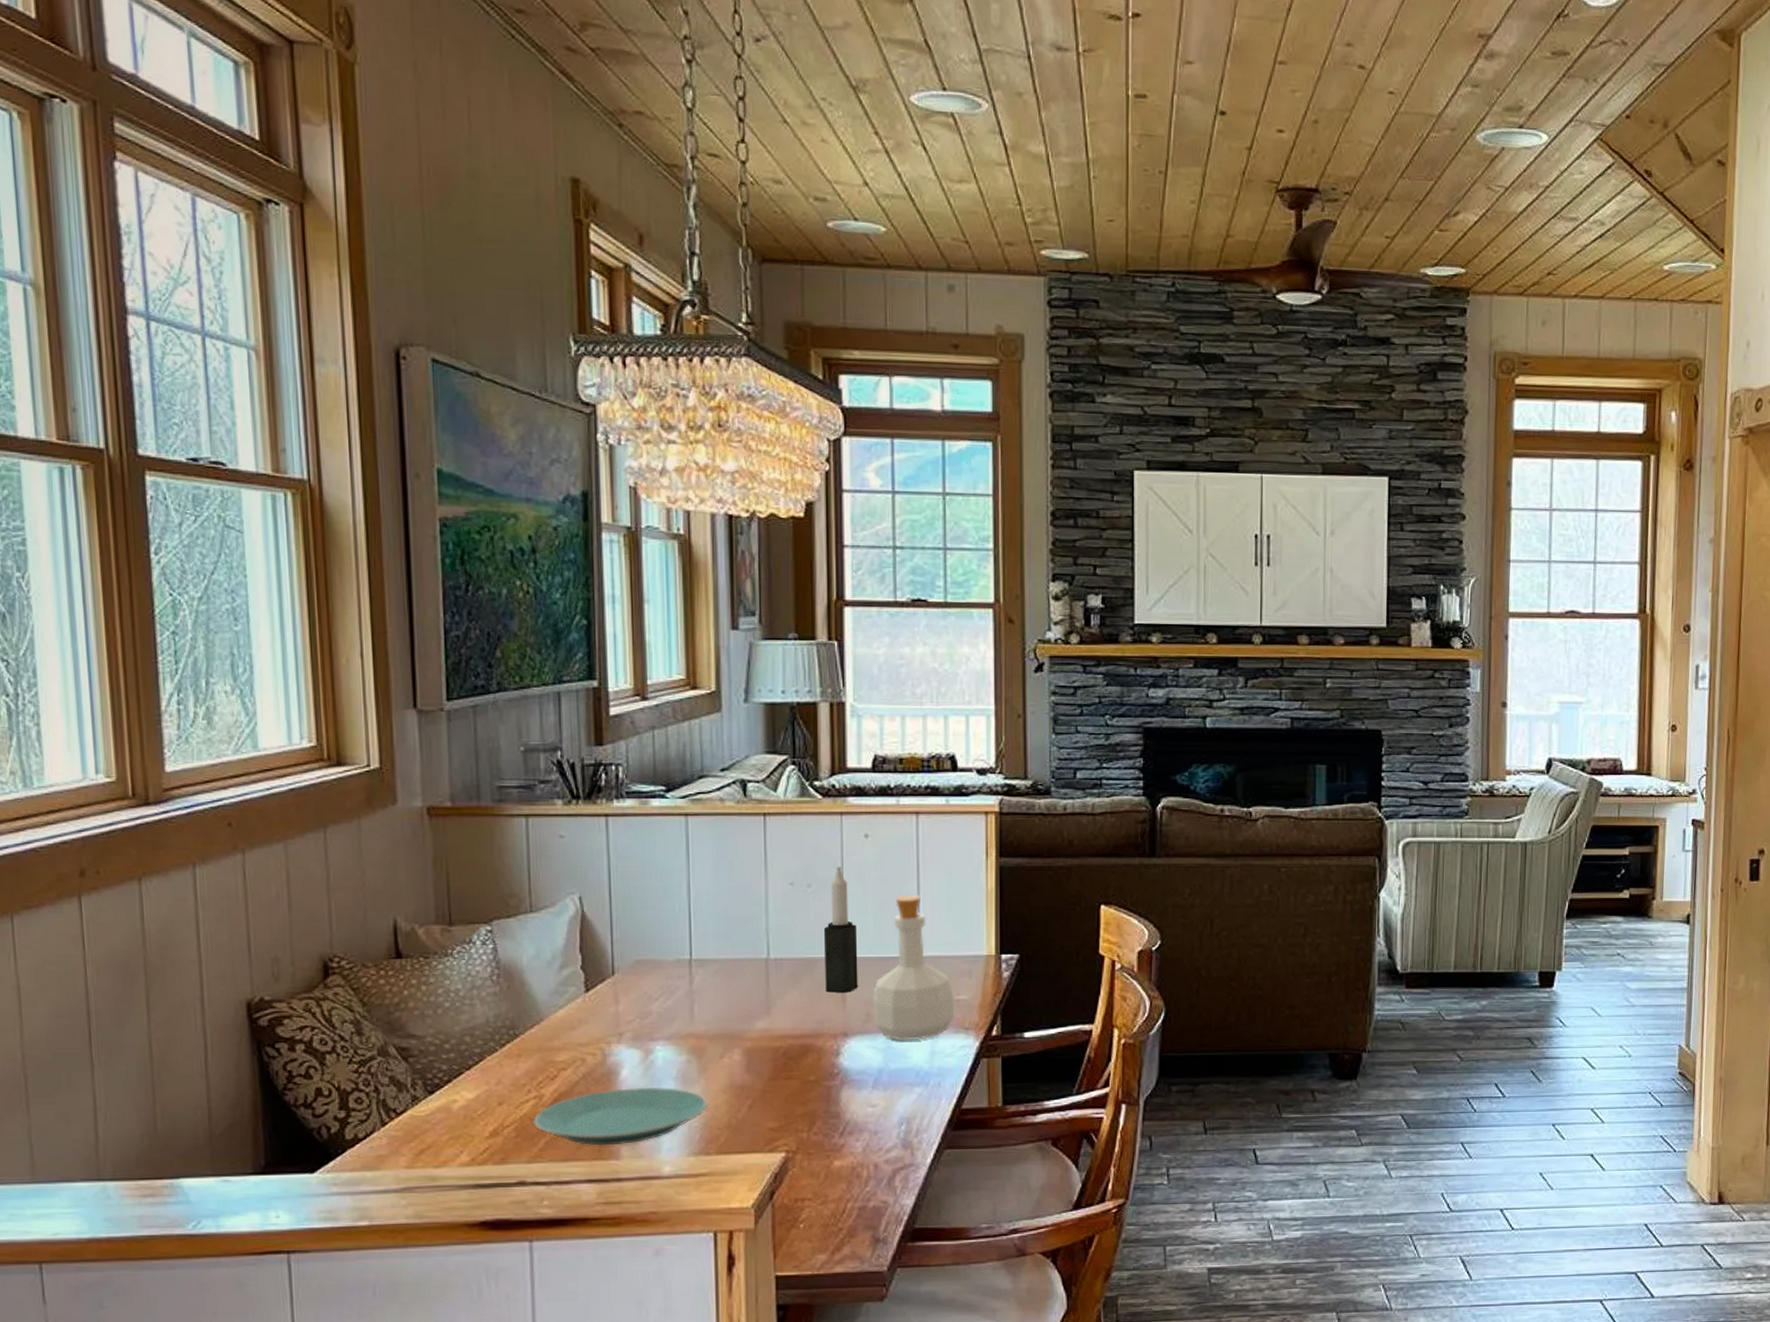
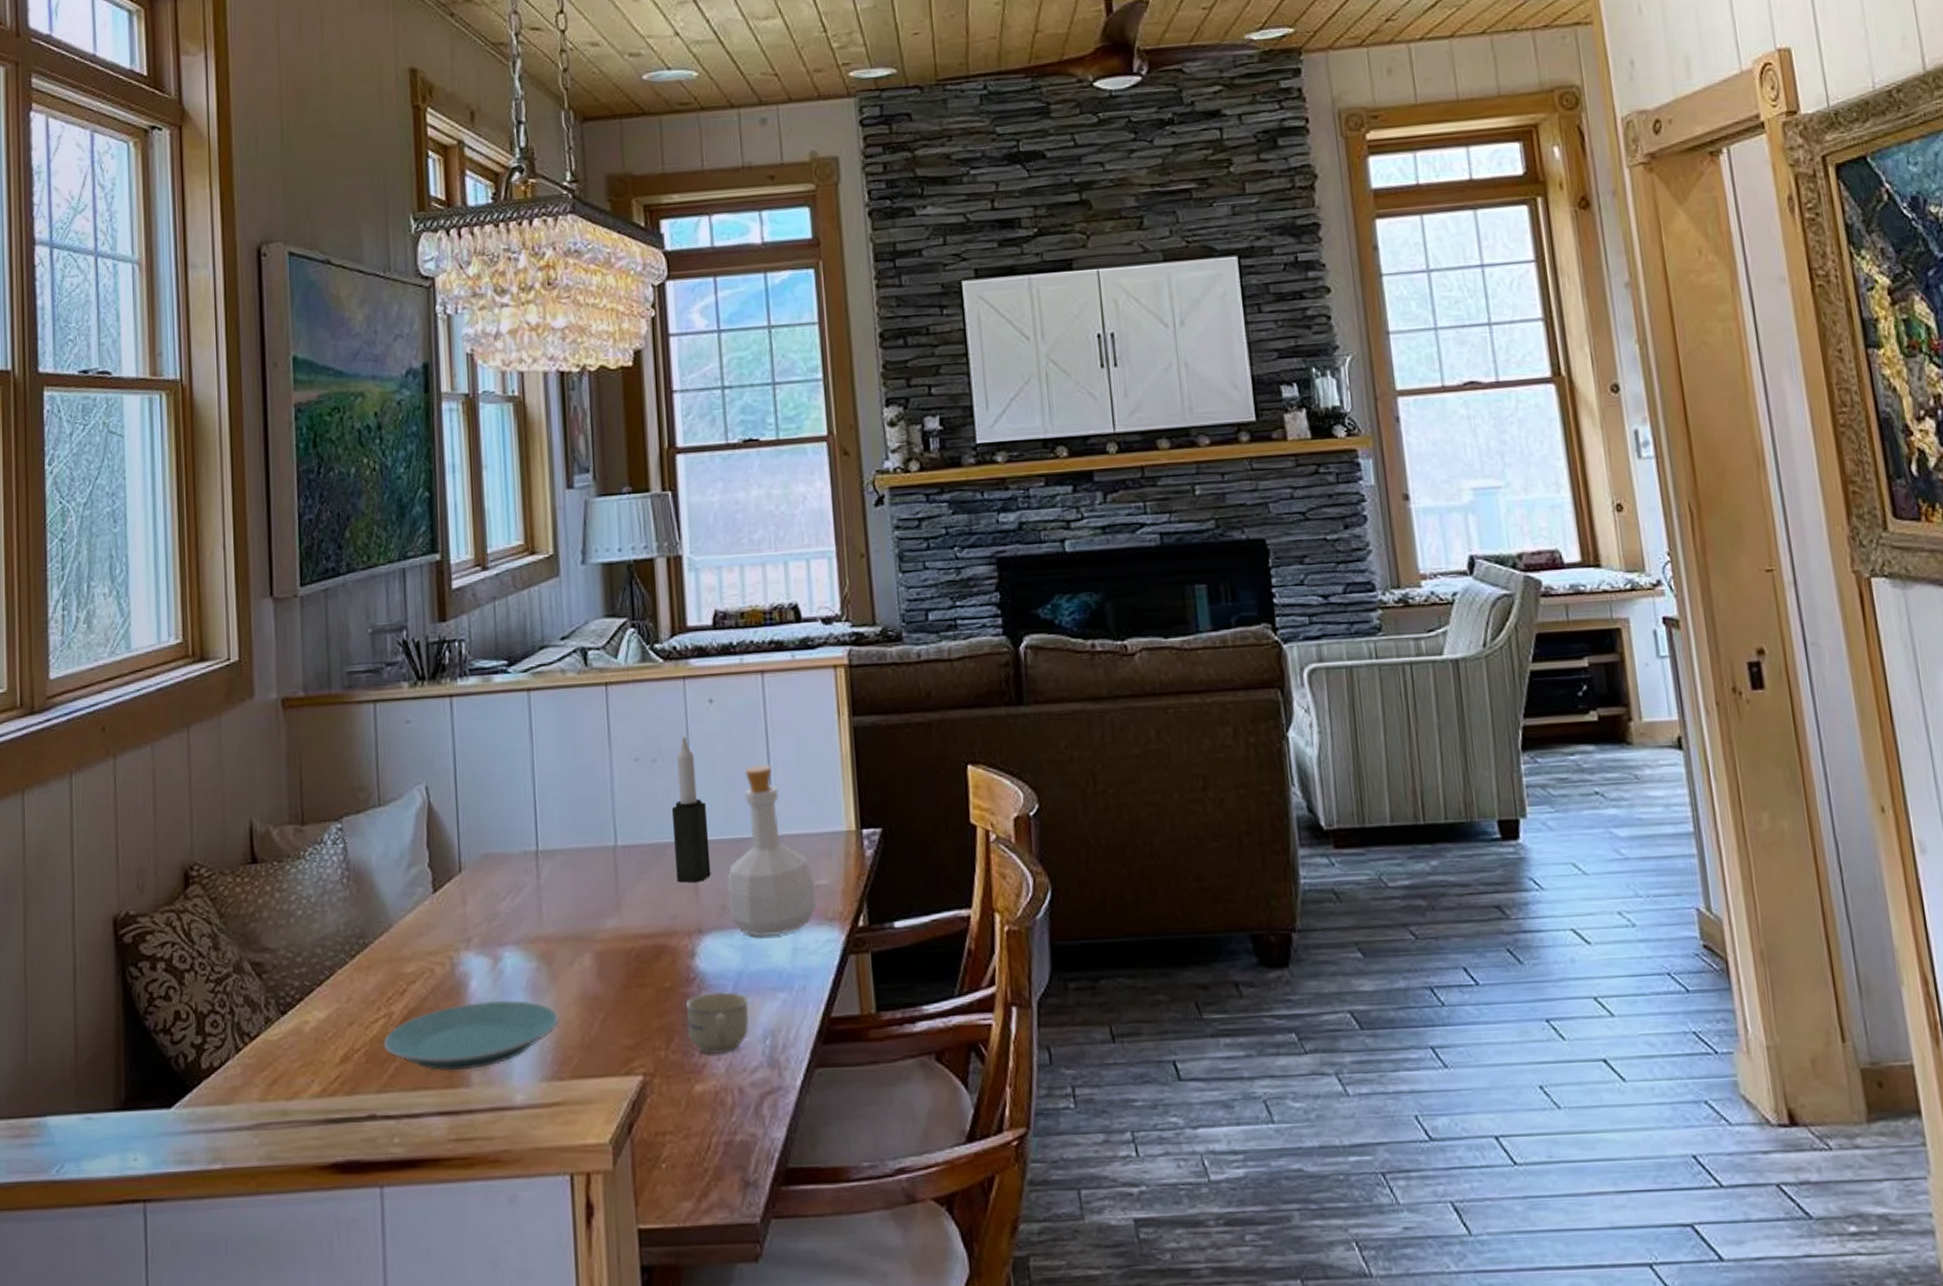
cup: none [828,1085,887,1136] -> present [685,991,749,1054]

